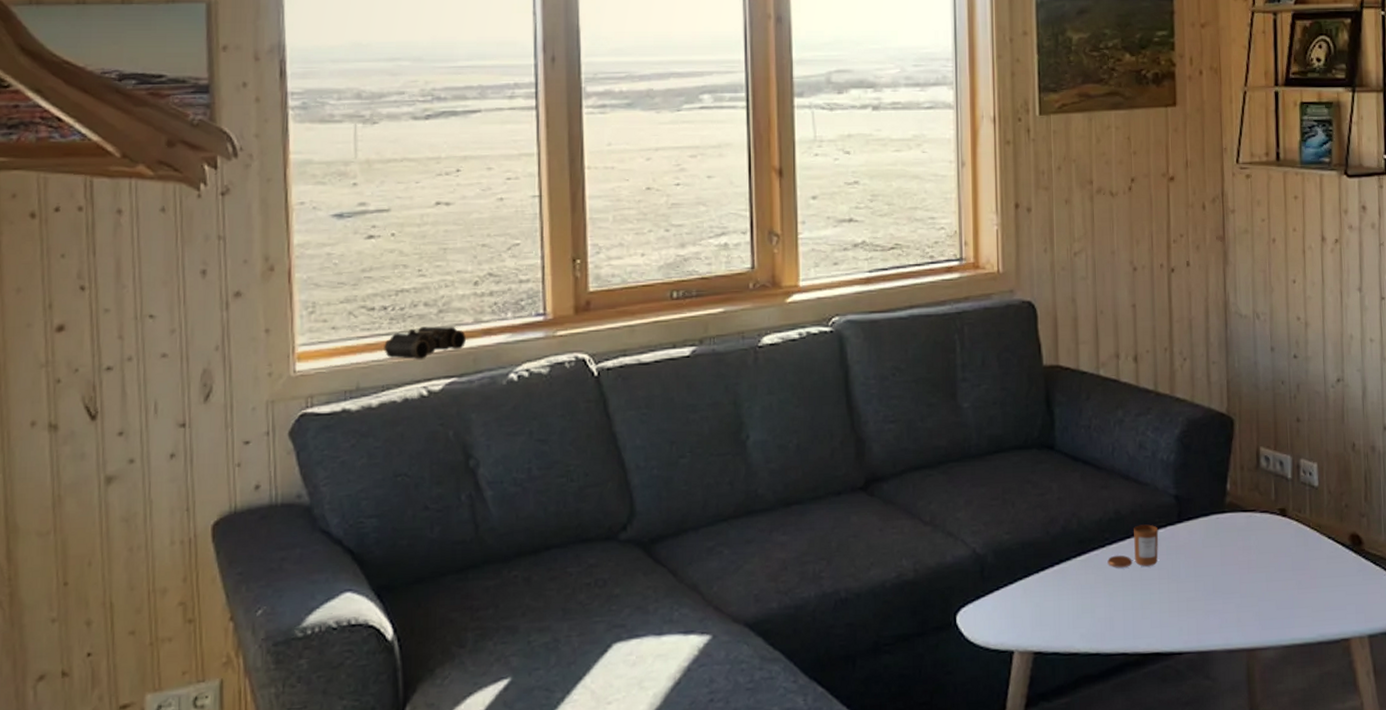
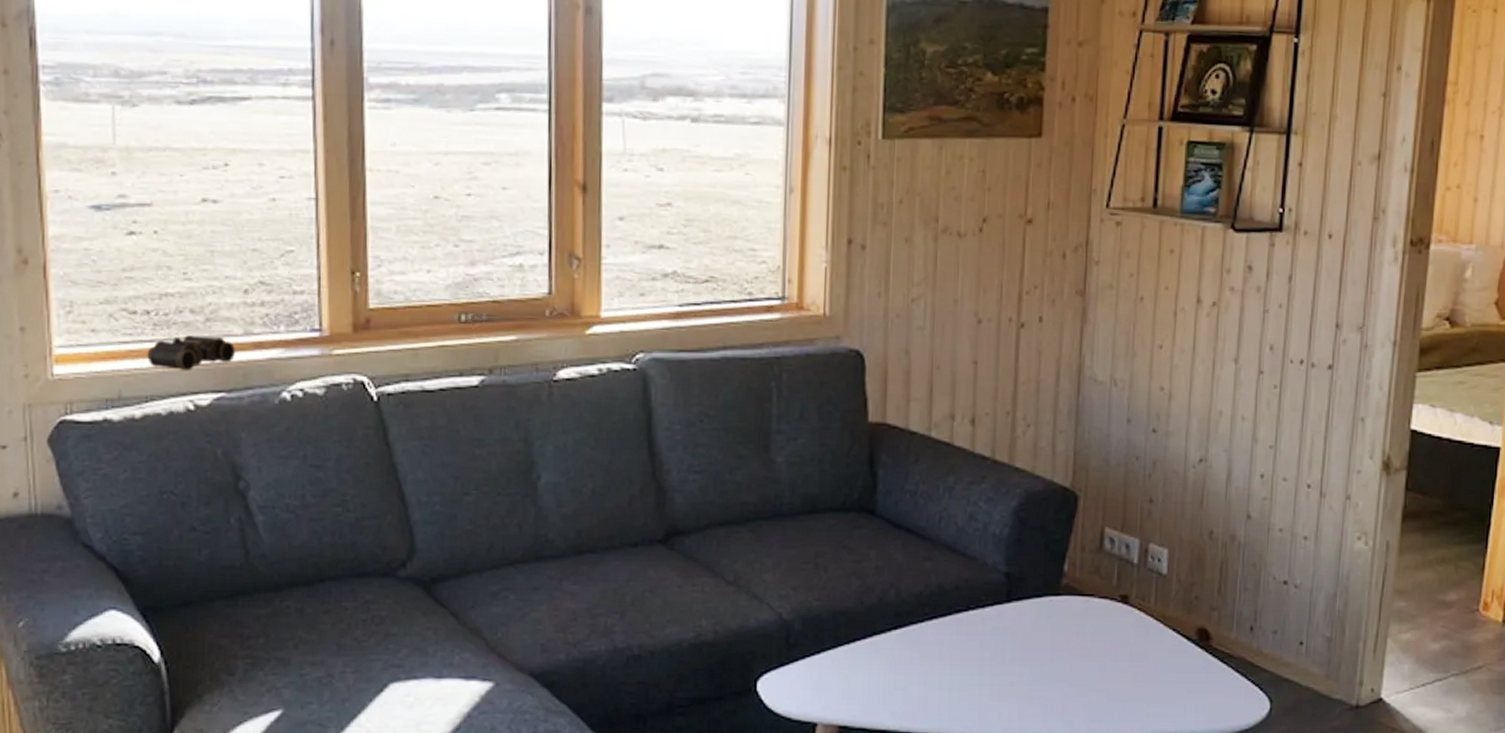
candle: present [1107,524,1159,568] -> none [925,601,985,646]

